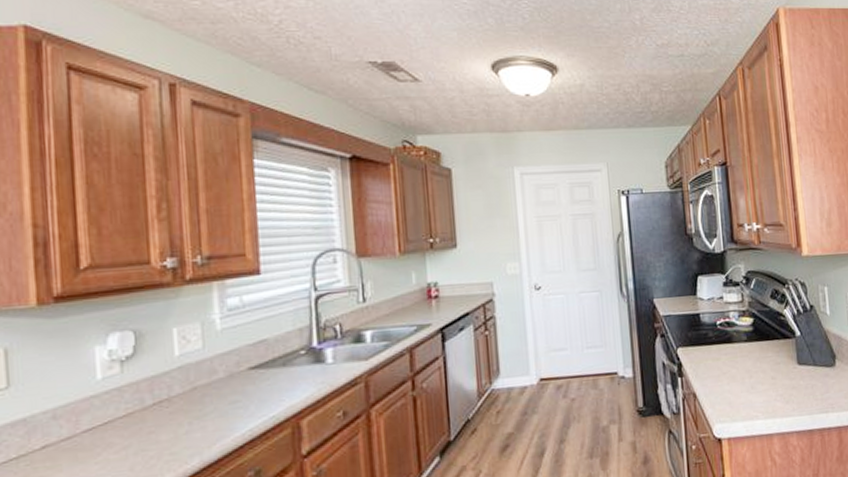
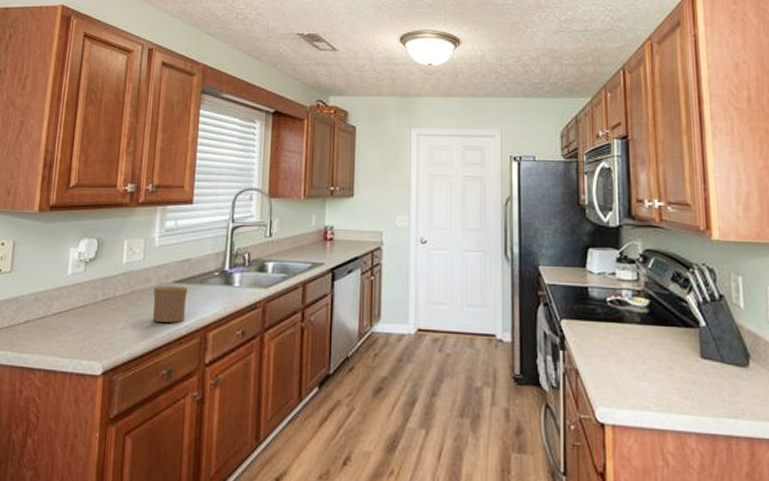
cup: none [223,373,269,419] -> present [153,286,188,323]

